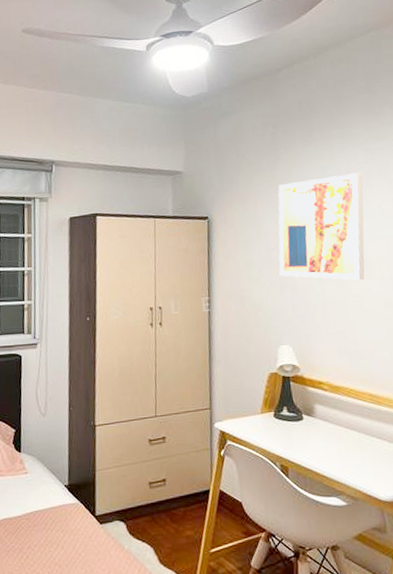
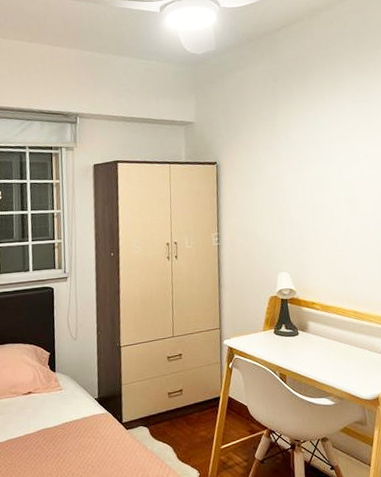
wall art: present [278,172,365,280] -> none [277,121,351,215]

